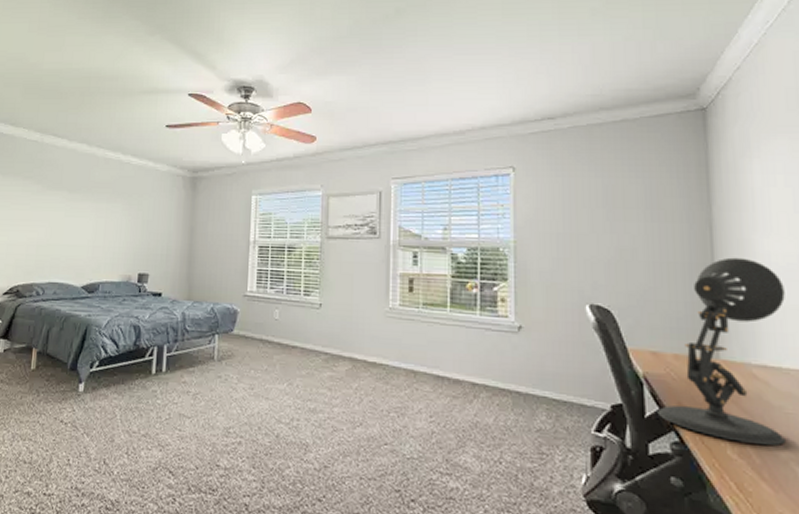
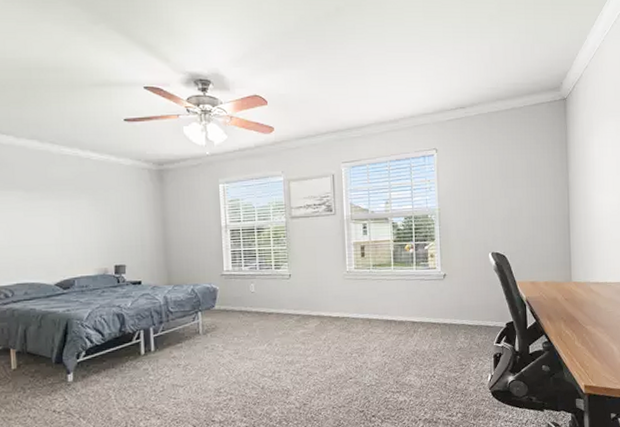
desk lamp: present [657,257,786,446] -> none [534,209,610,336]

